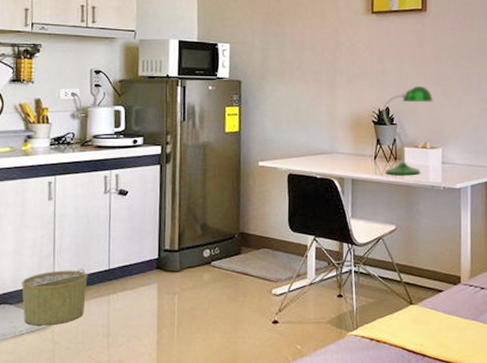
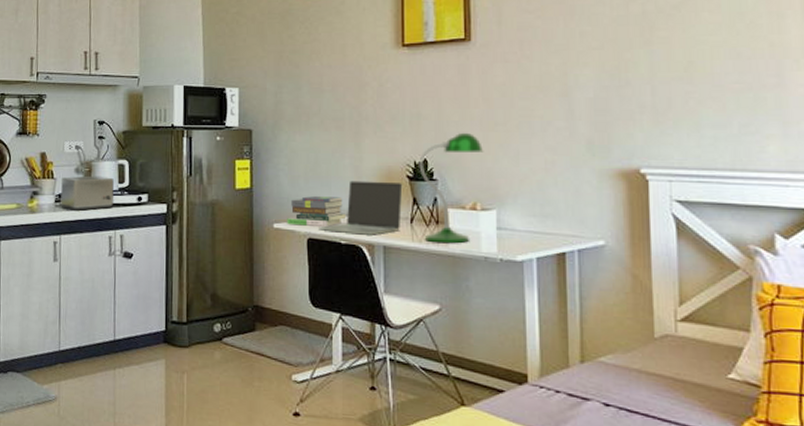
basket: present [21,269,88,326] -> none [28,338,94,399]
toaster: none [56,120,110,154] -> present [61,175,114,212]
books: none [271,137,321,164] -> present [287,195,346,227]
laptop: none [298,125,369,170] -> present [319,180,403,235]

